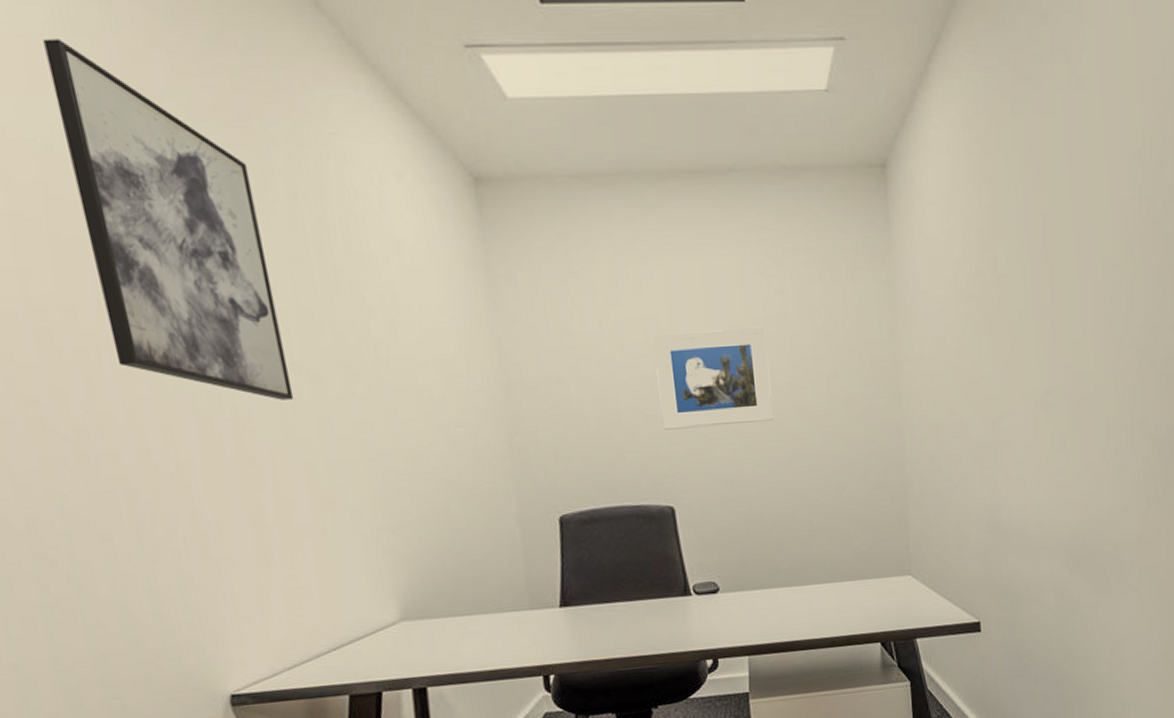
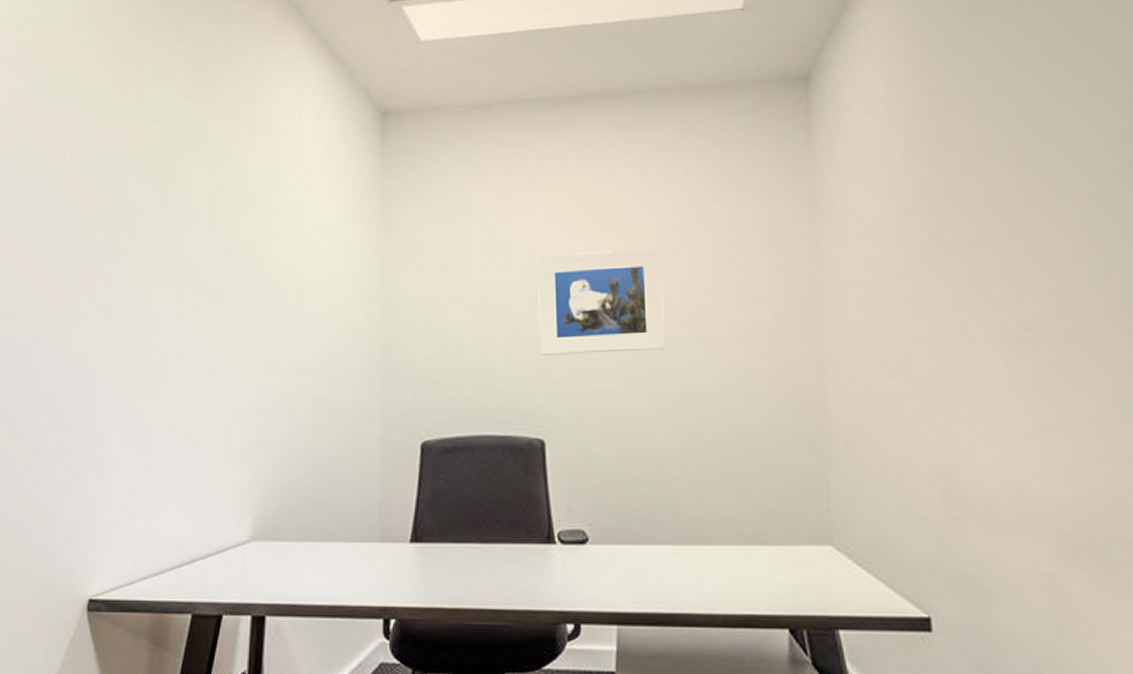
wall art: present [43,38,294,400] -> none [64,24,196,315]

